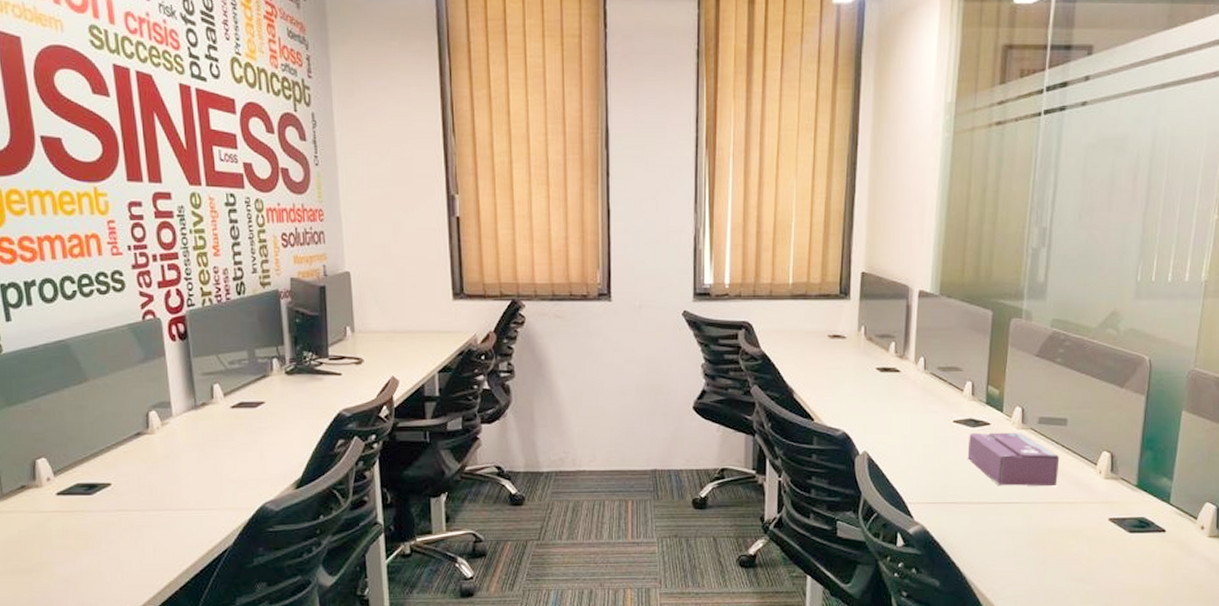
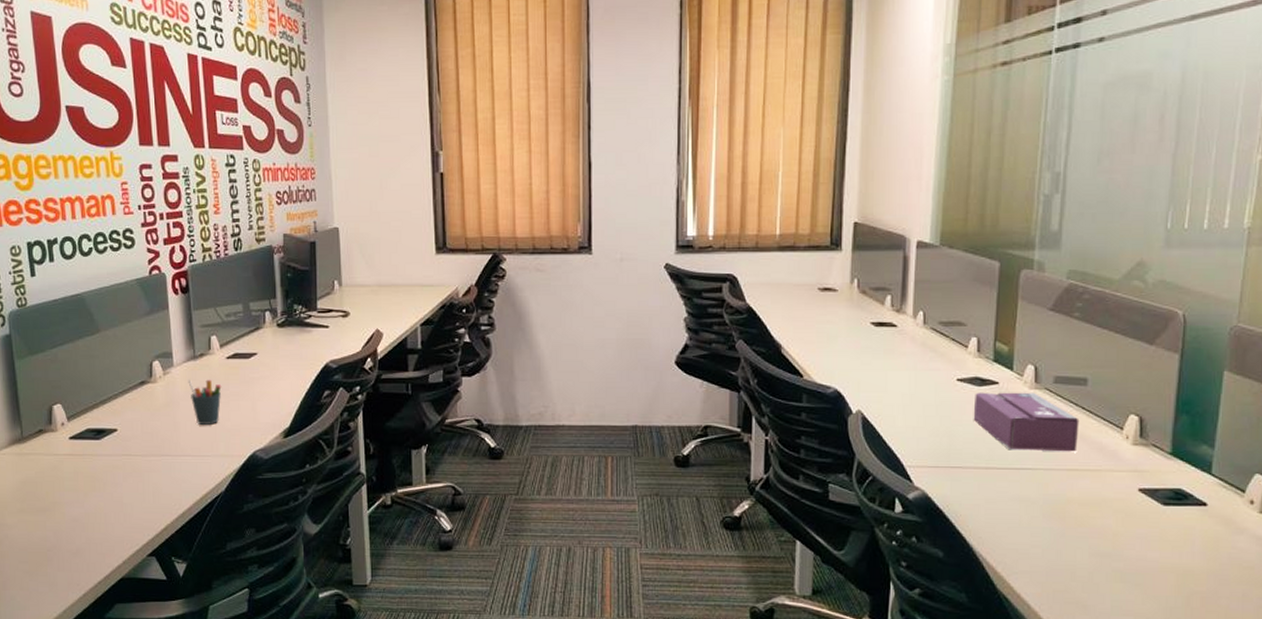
pen holder: none [189,430,227,477] -> present [188,379,222,424]

